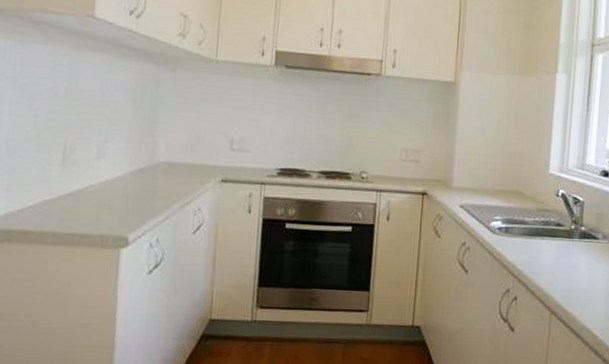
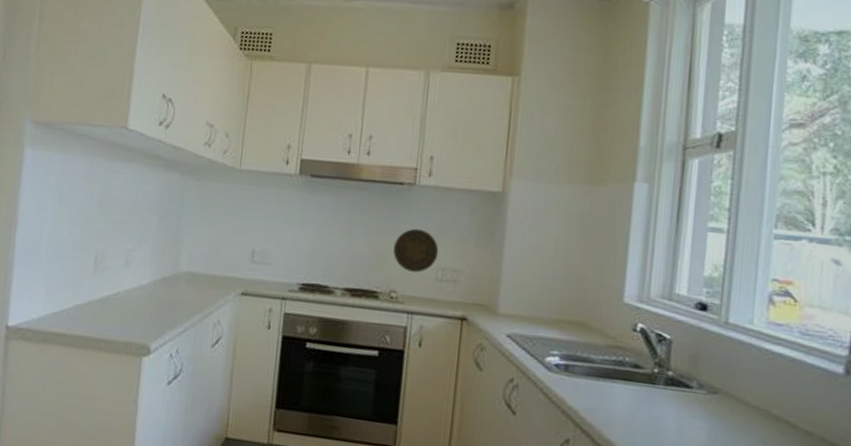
decorative plate: none [363,114,403,155] -> present [393,228,439,273]

